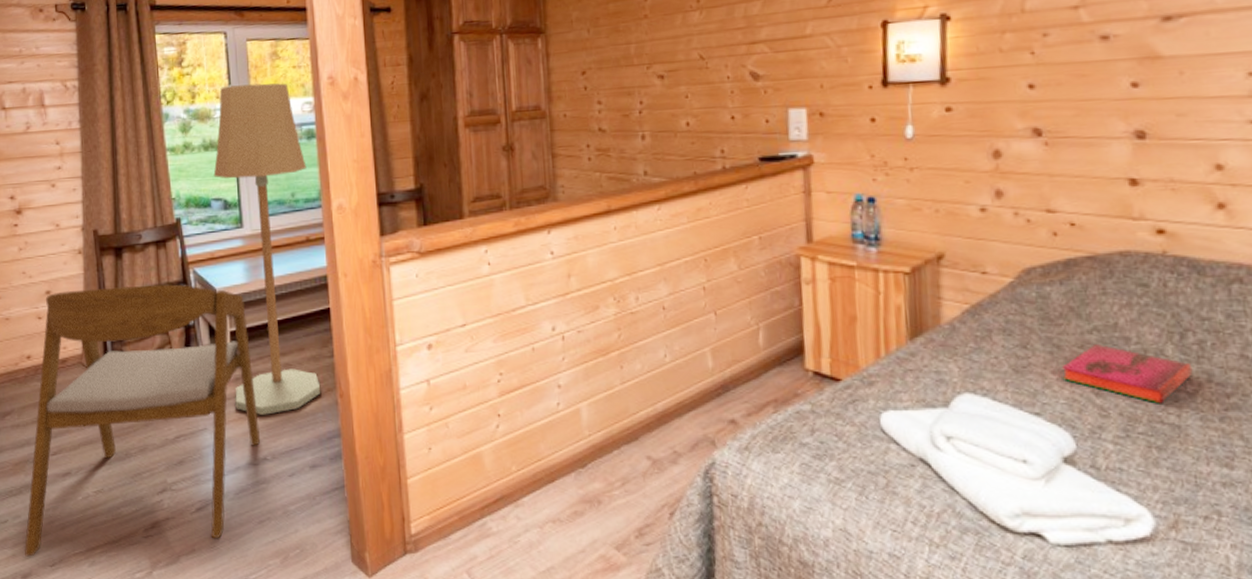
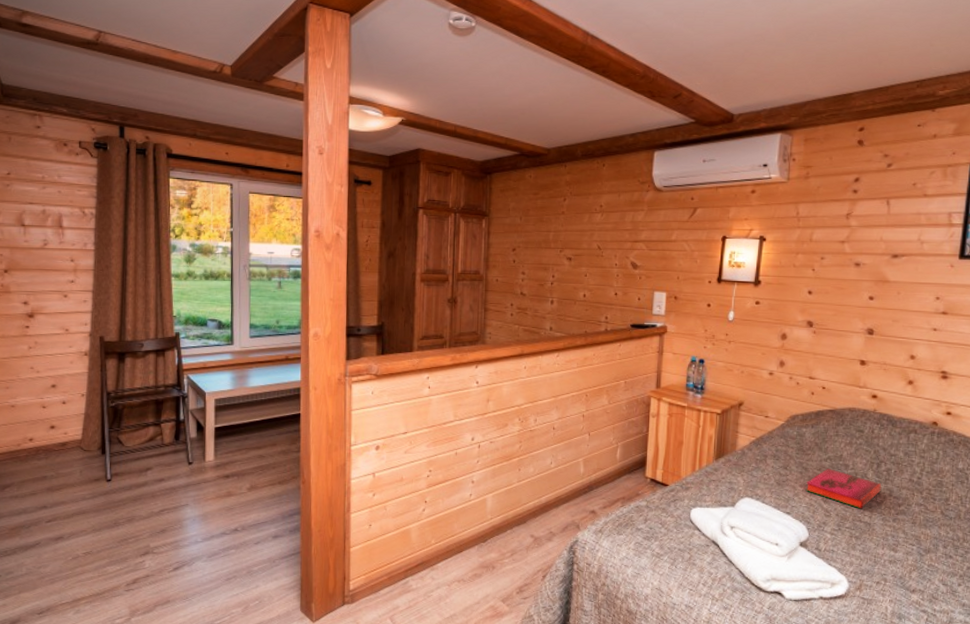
armchair: present [24,284,261,557] -> none [15,385,234,606]
floor lamp: present [213,83,321,415] -> none [211,228,291,495]

